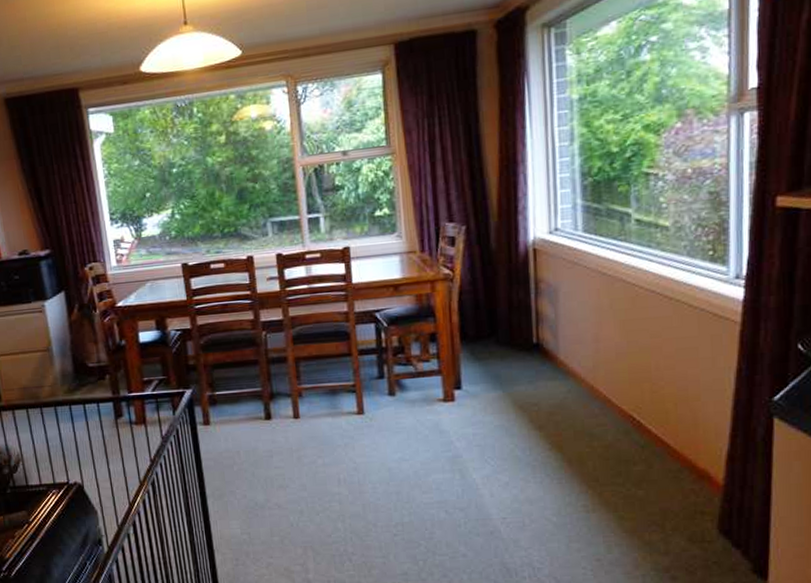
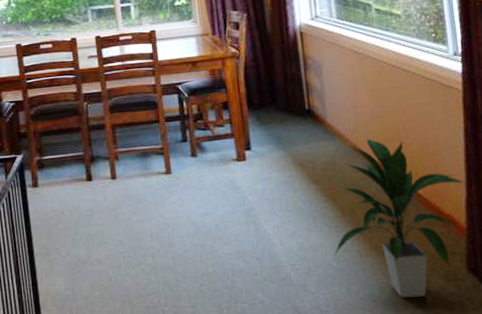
indoor plant: none [554,379,731,559] -> present [334,138,467,298]

